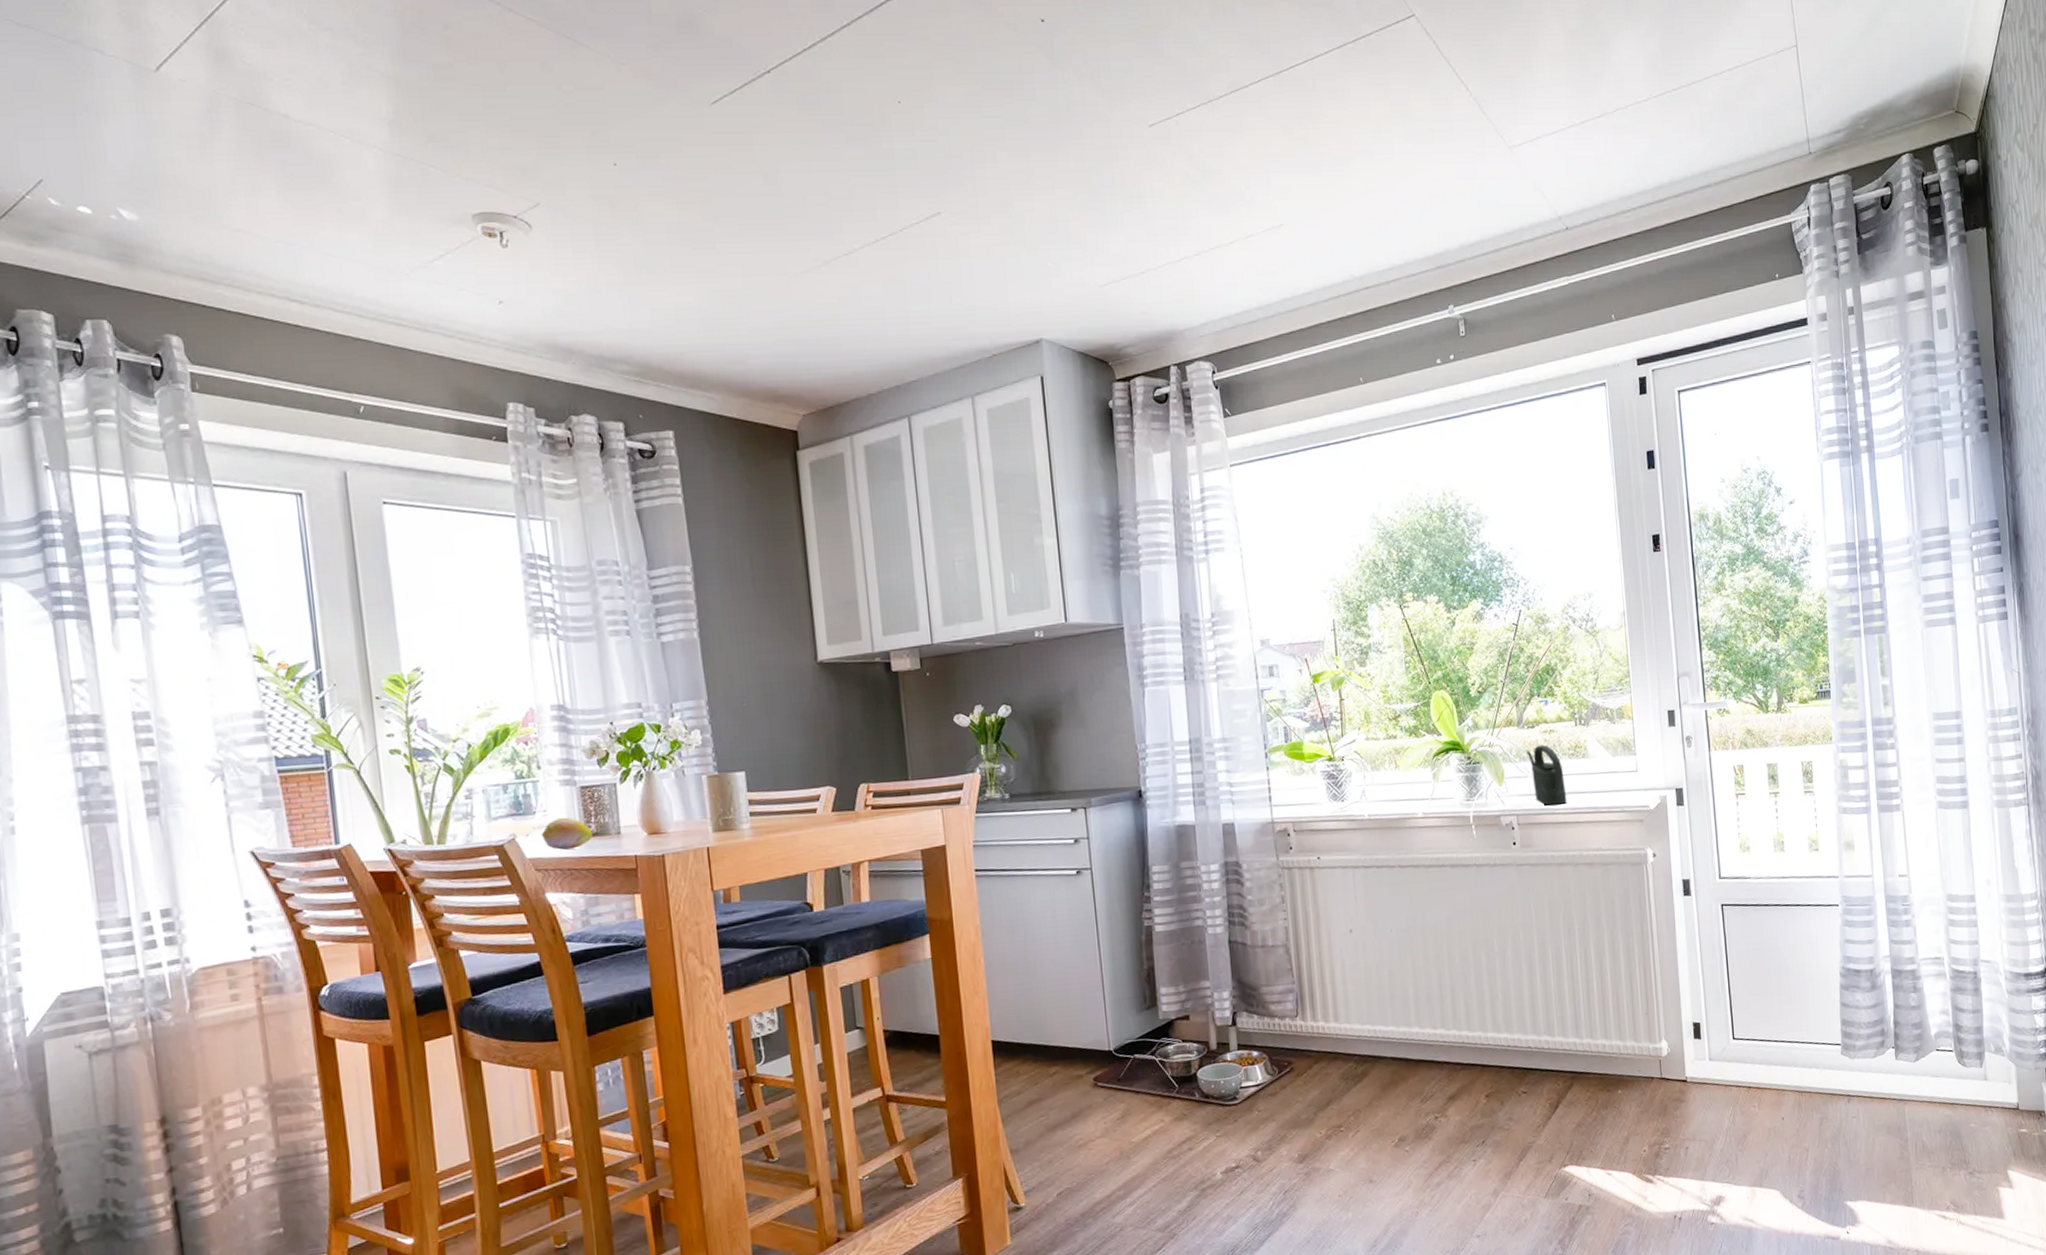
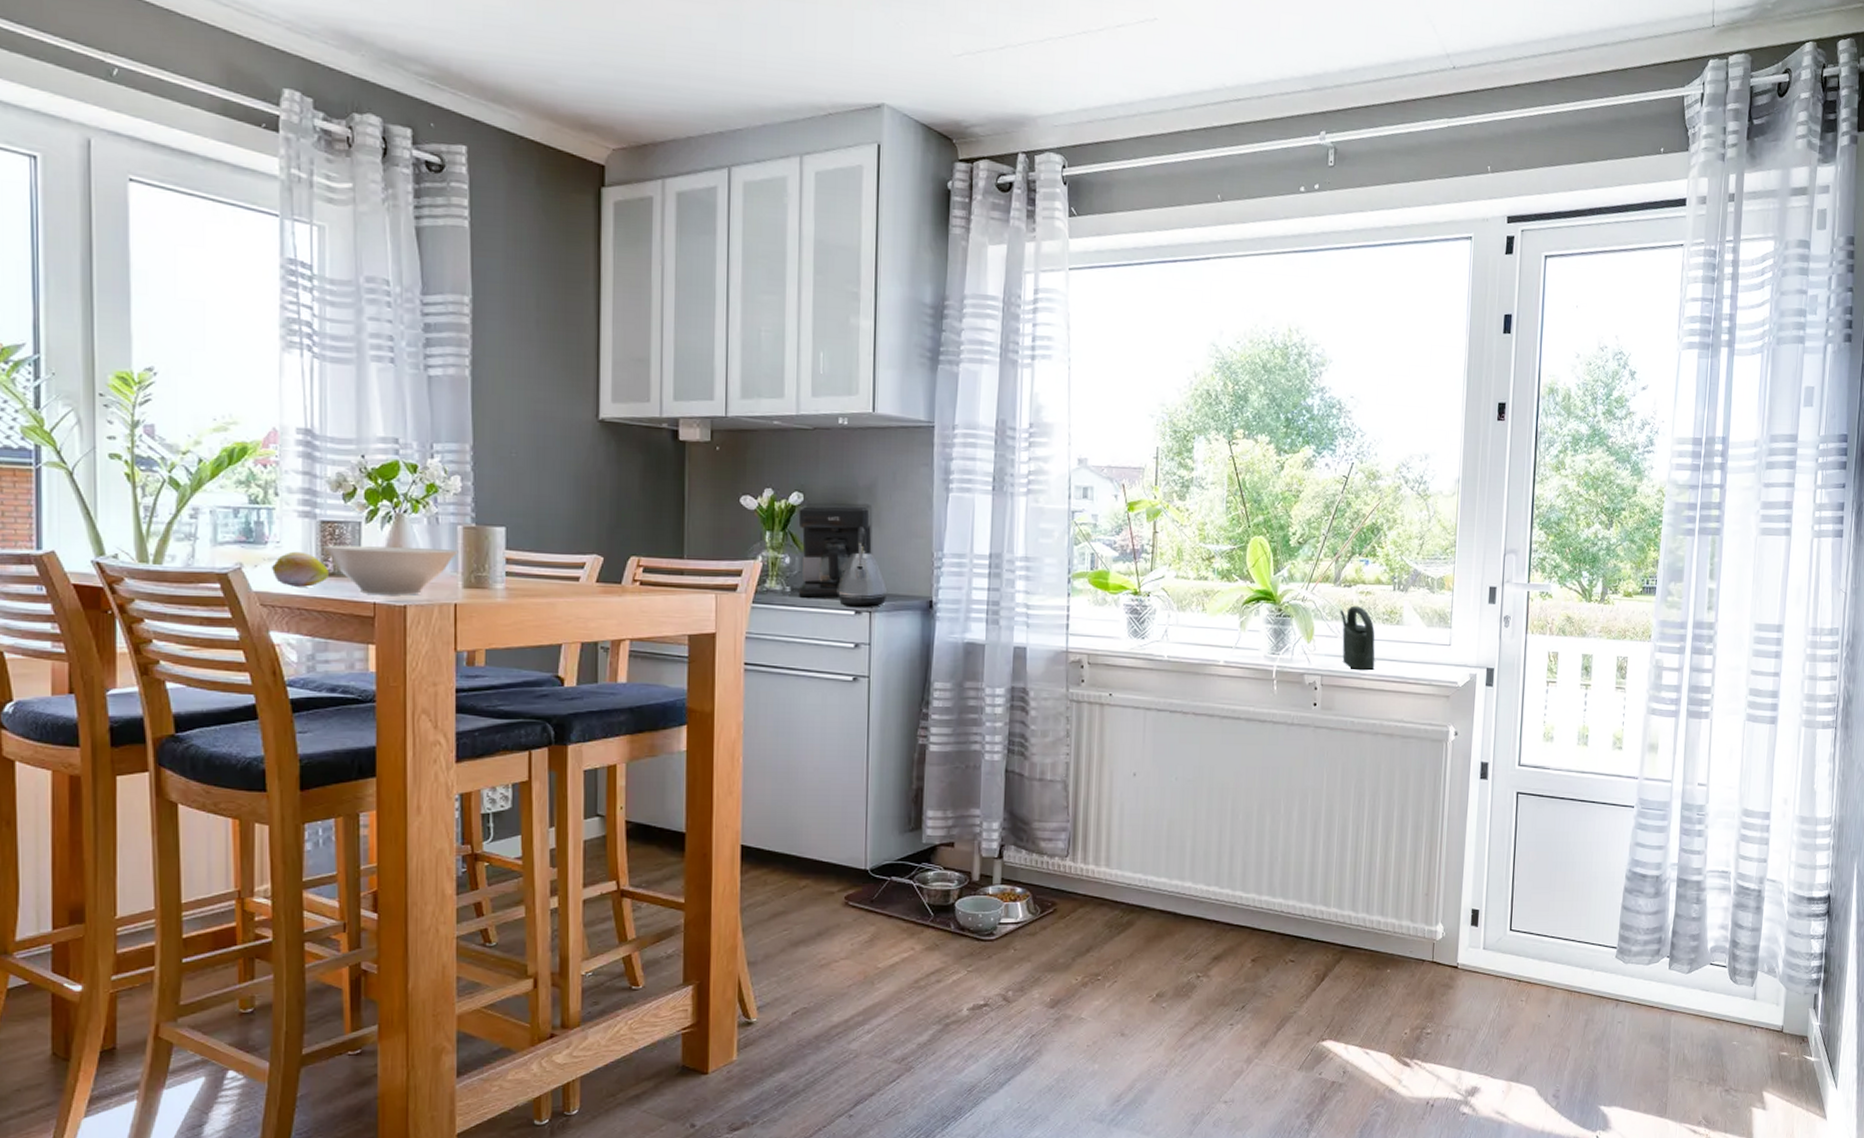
bowl: none [584,798,706,849] -> present [322,545,459,595]
coffee maker: none [1008,707,1081,804] -> present [798,502,874,599]
kettle: none [1051,729,1099,806] -> present [836,526,888,608]

